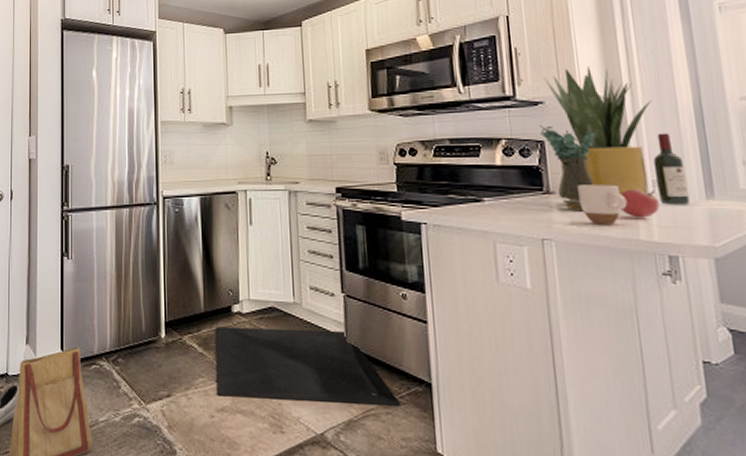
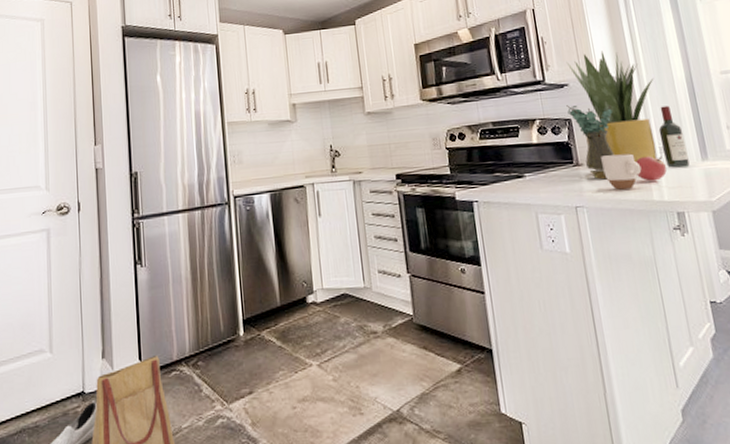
door mat: present [216,326,402,406] -> none [293,309,468,387]

